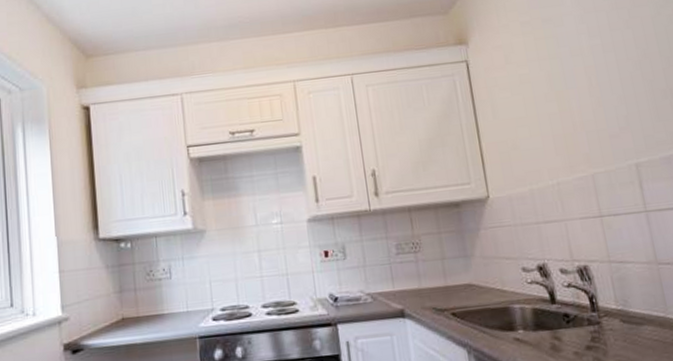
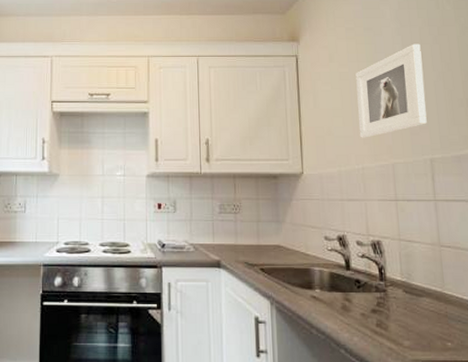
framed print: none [537,30,627,149] -> present [355,43,427,138]

